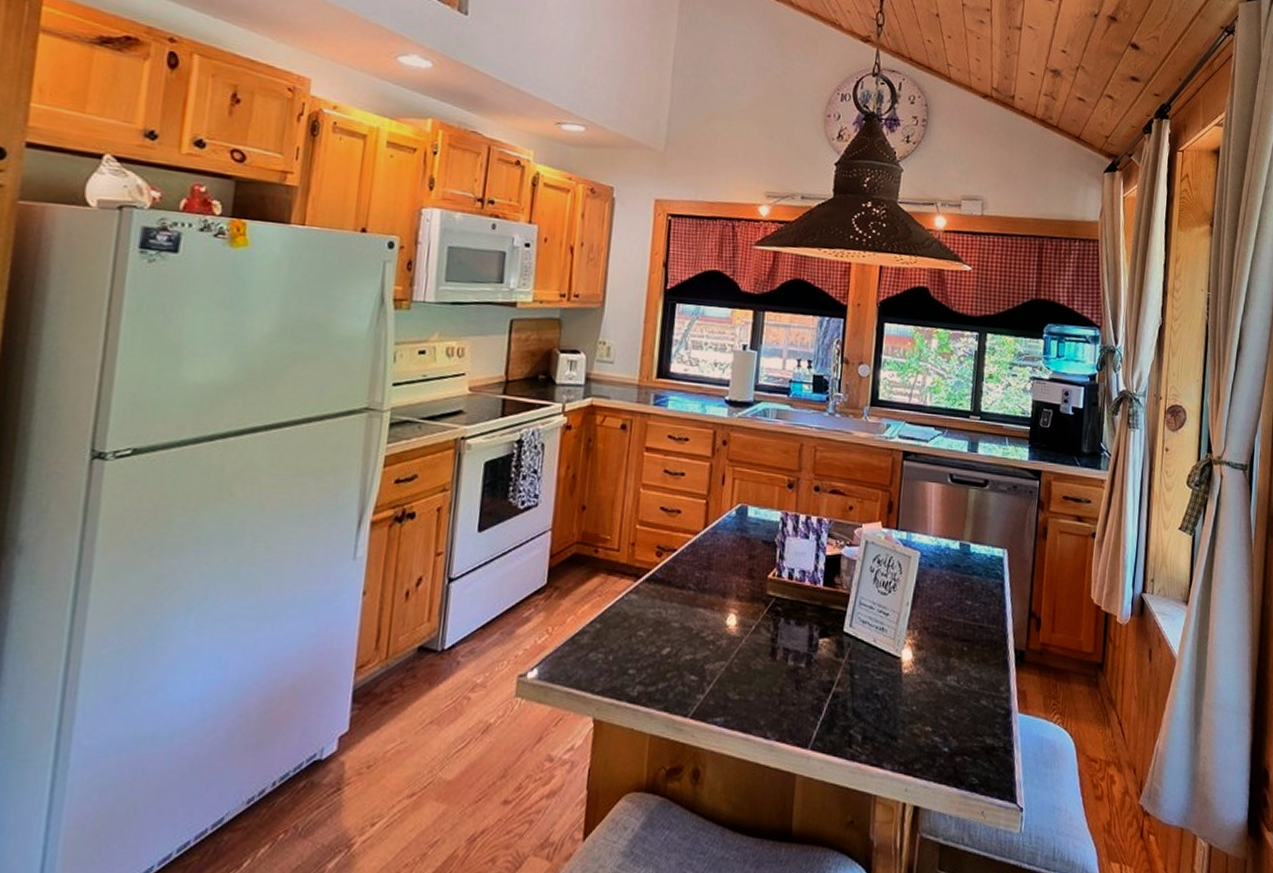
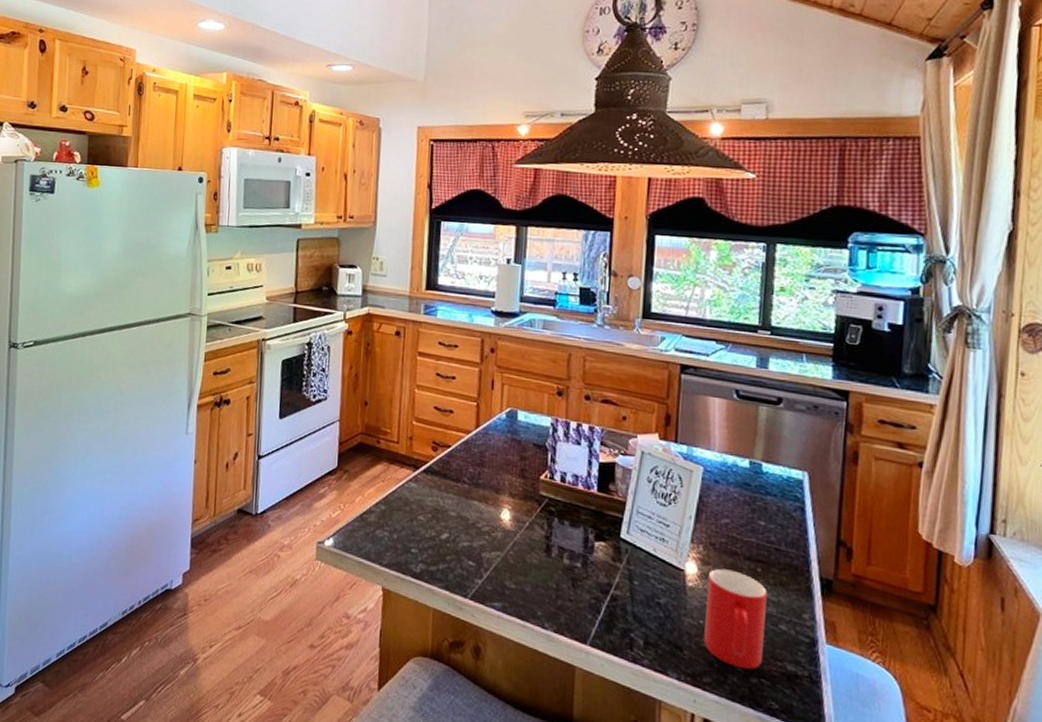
cup: none [916,652,972,748] -> present [703,568,768,669]

